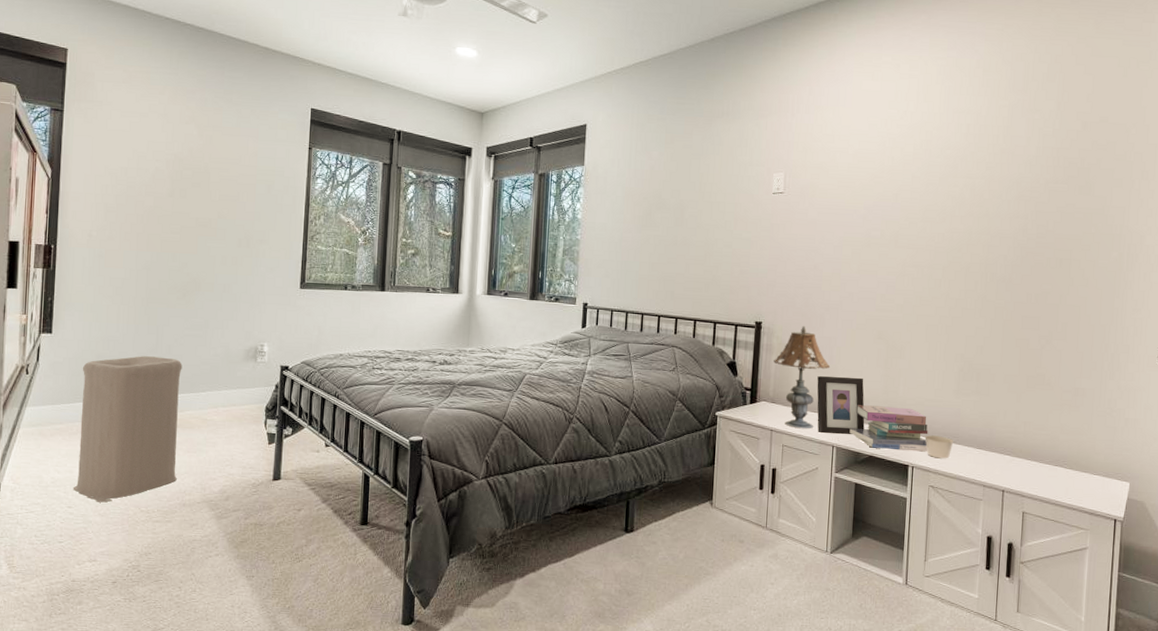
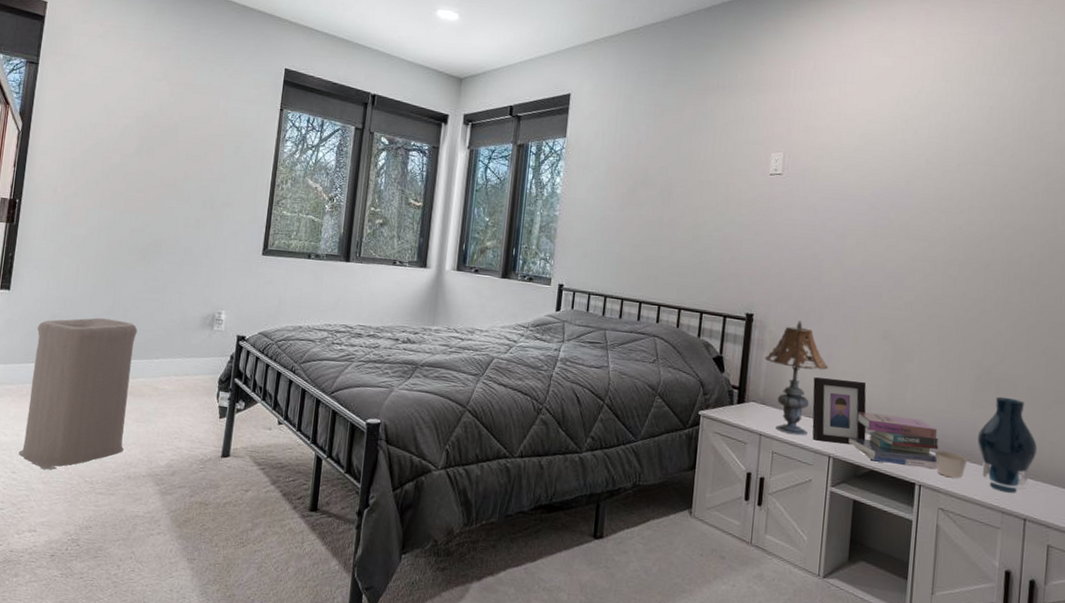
vase: none [961,384,1013,470] -> present [977,396,1038,494]

